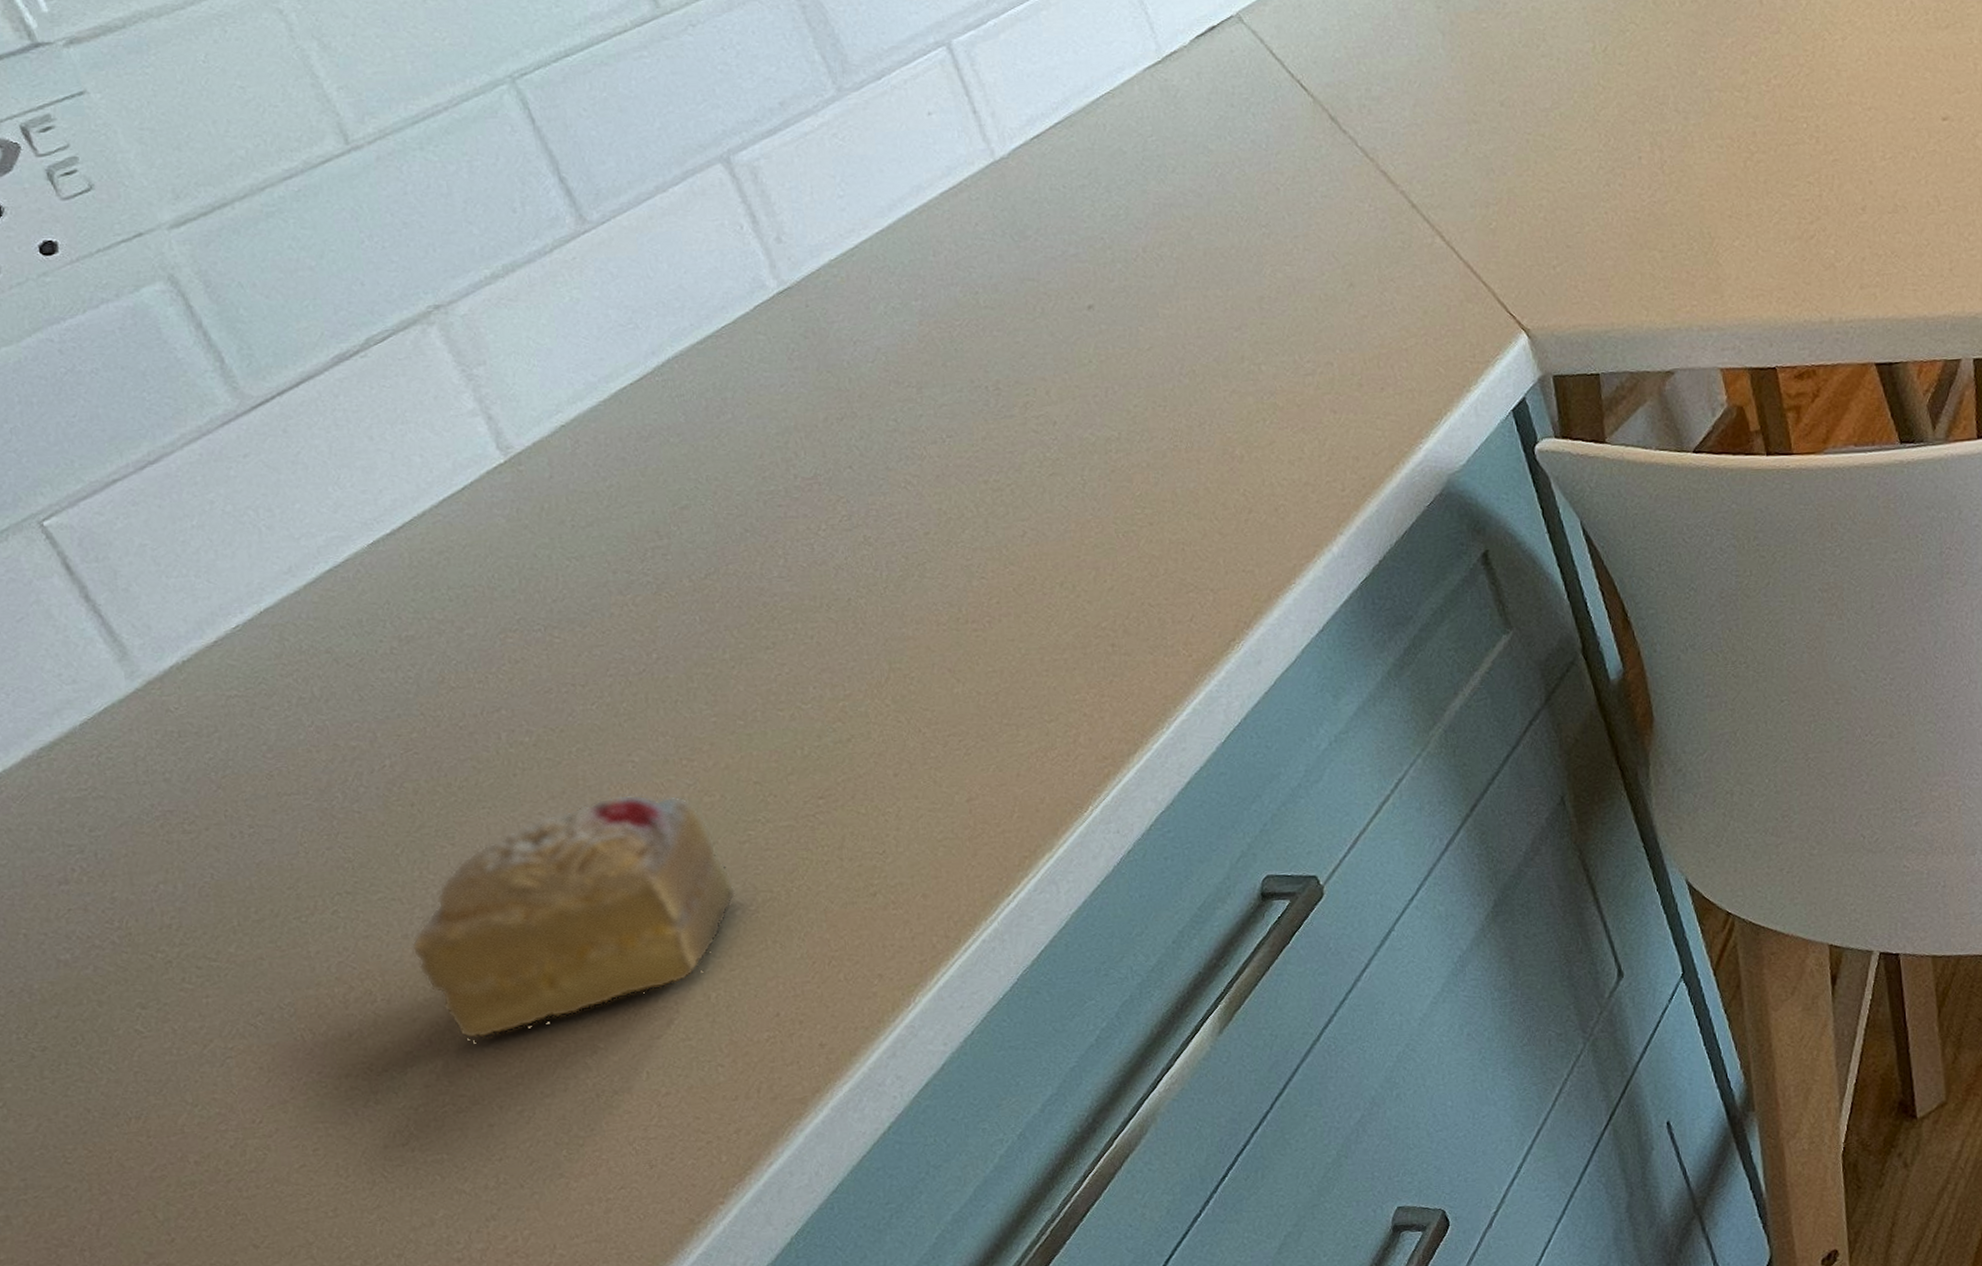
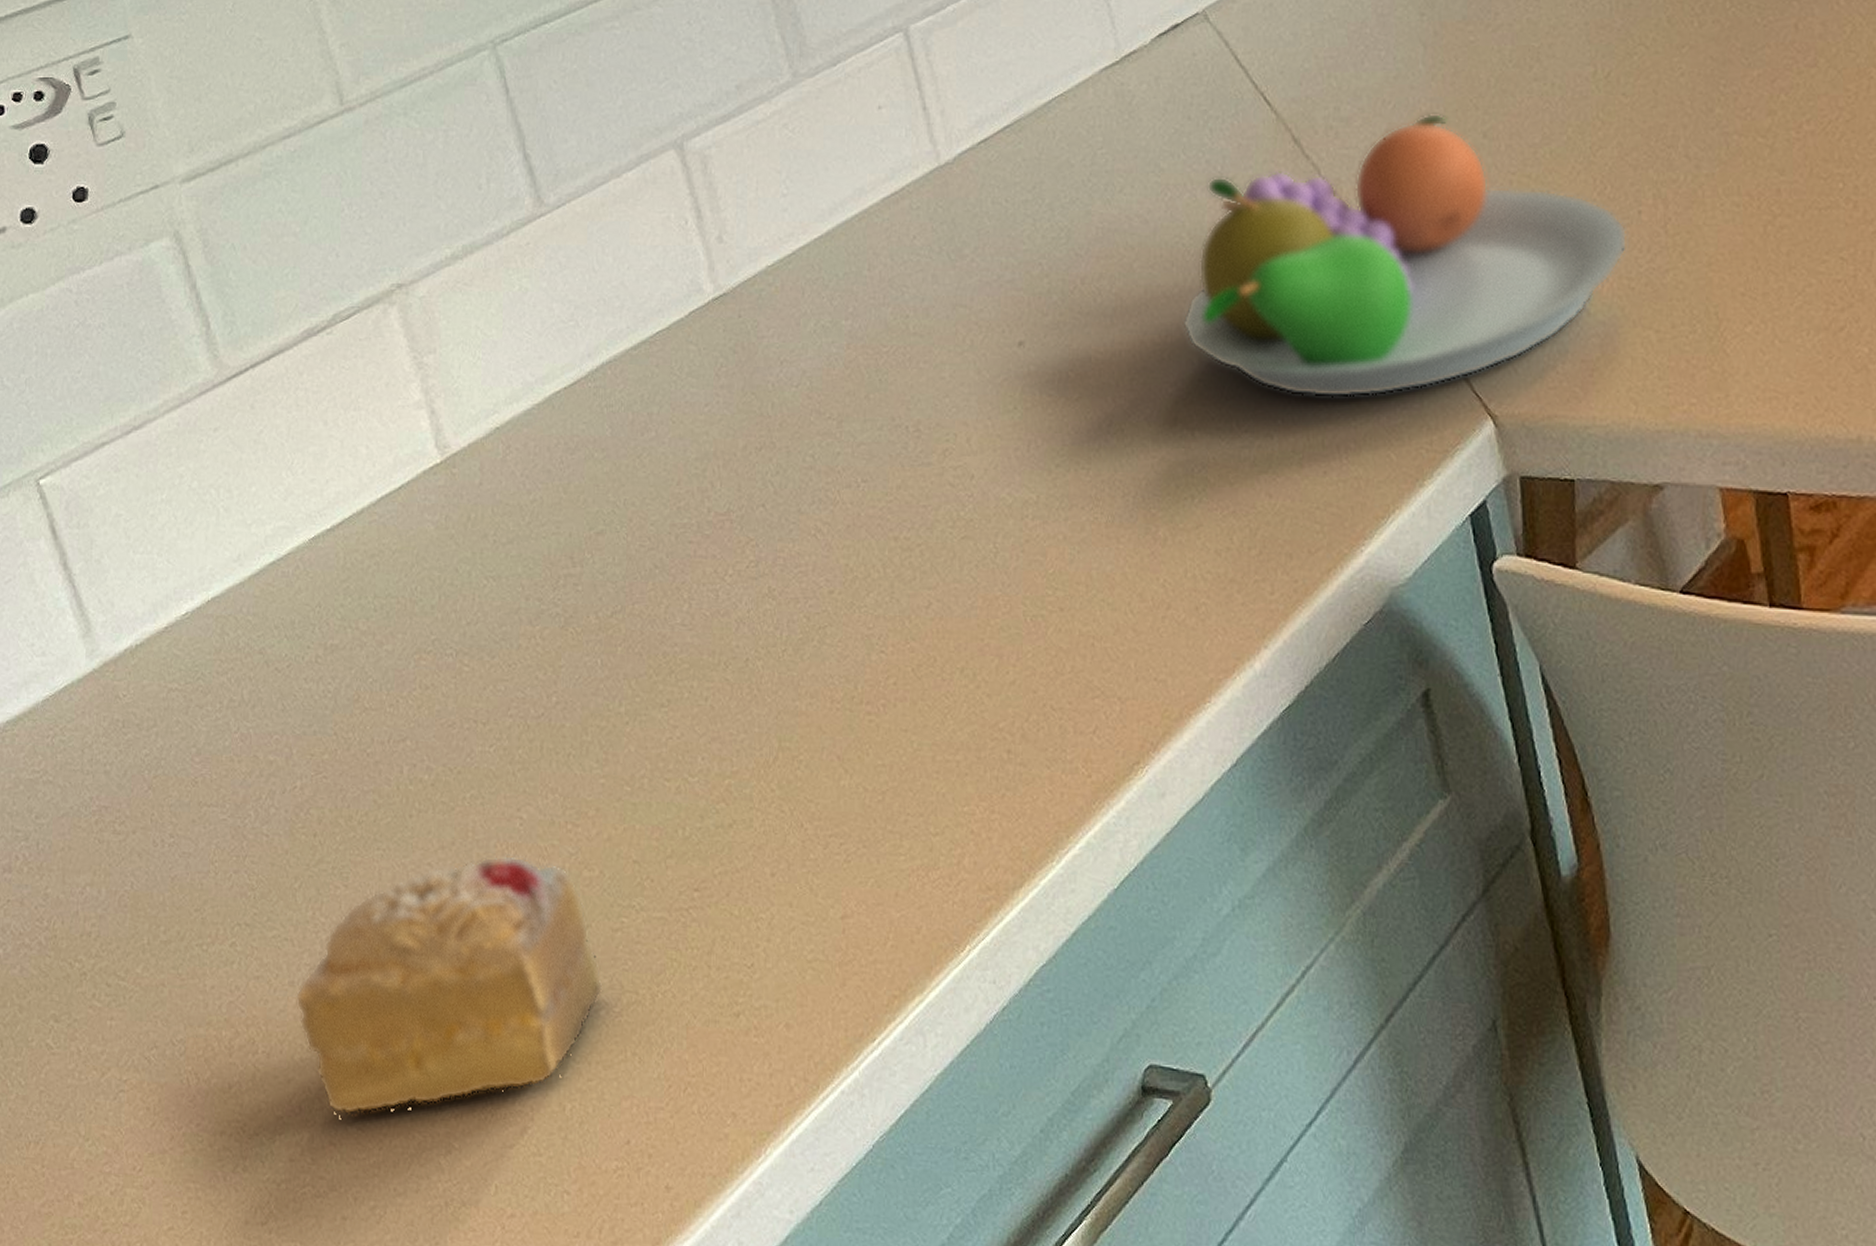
fruit bowl: none [1241,88,1632,329] -> present [1182,113,1628,398]

